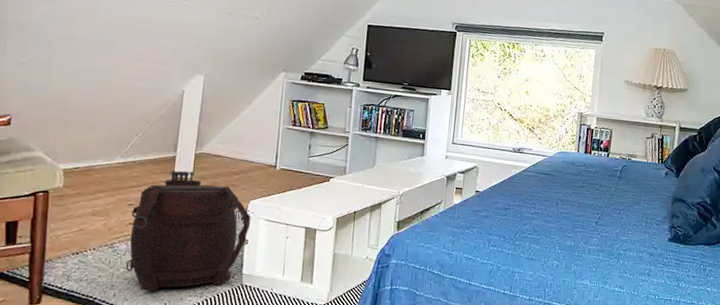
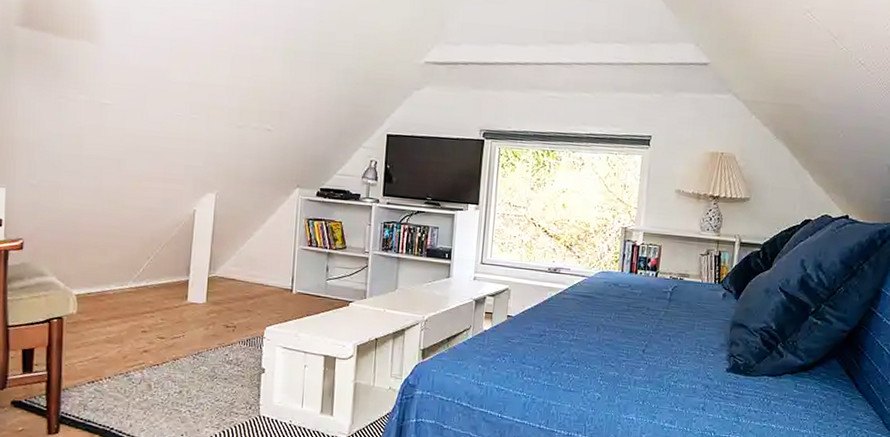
backpack: present [125,171,251,291] -> none [141,295,268,422]

